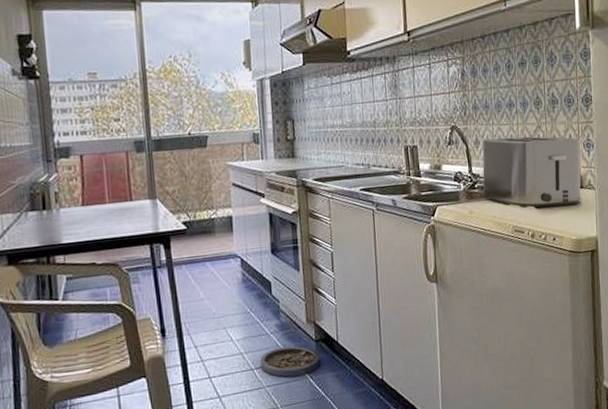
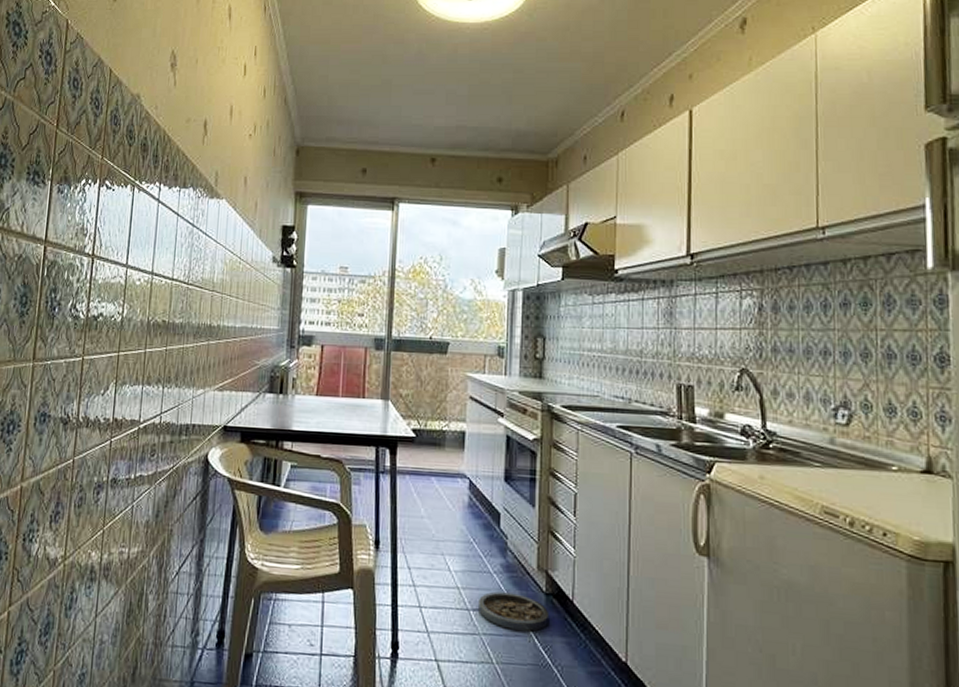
toaster: present [482,136,581,209] -> none [780,390,931,494]

